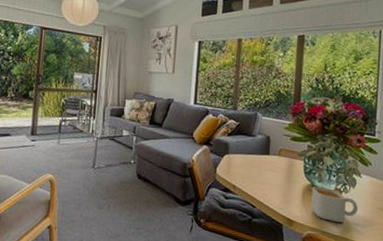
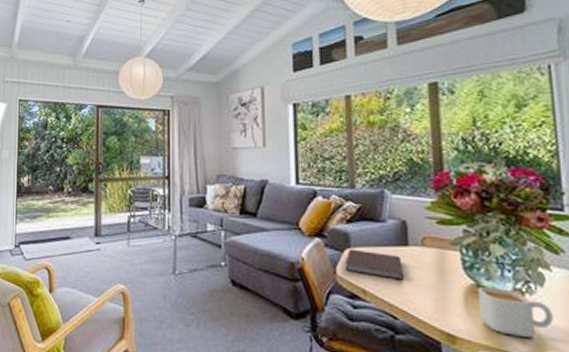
notebook: none [223,155,264,180] -> present [346,249,405,280]

